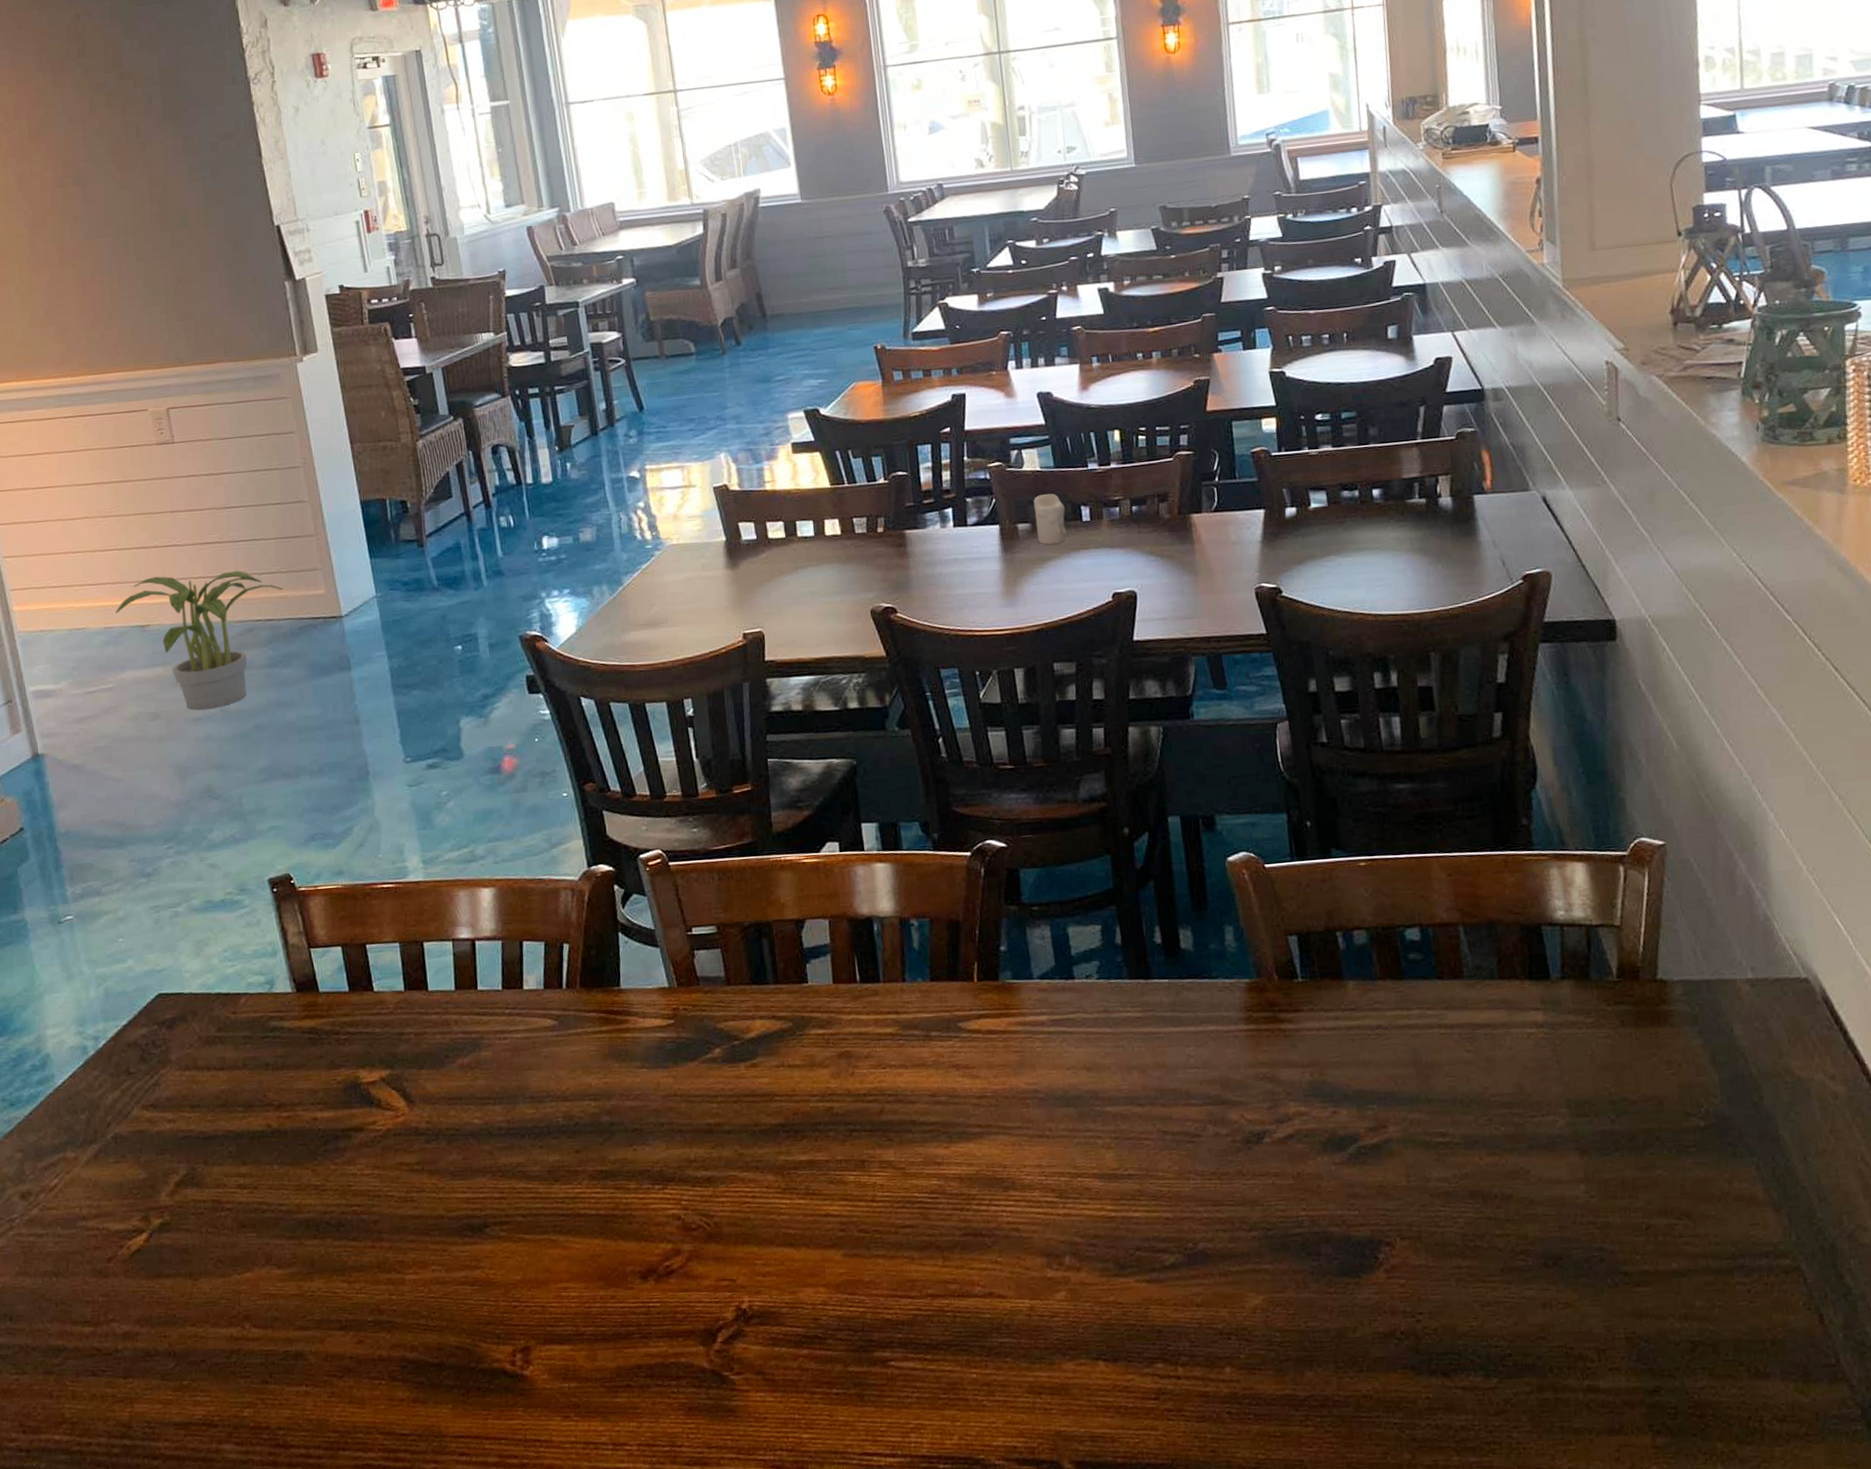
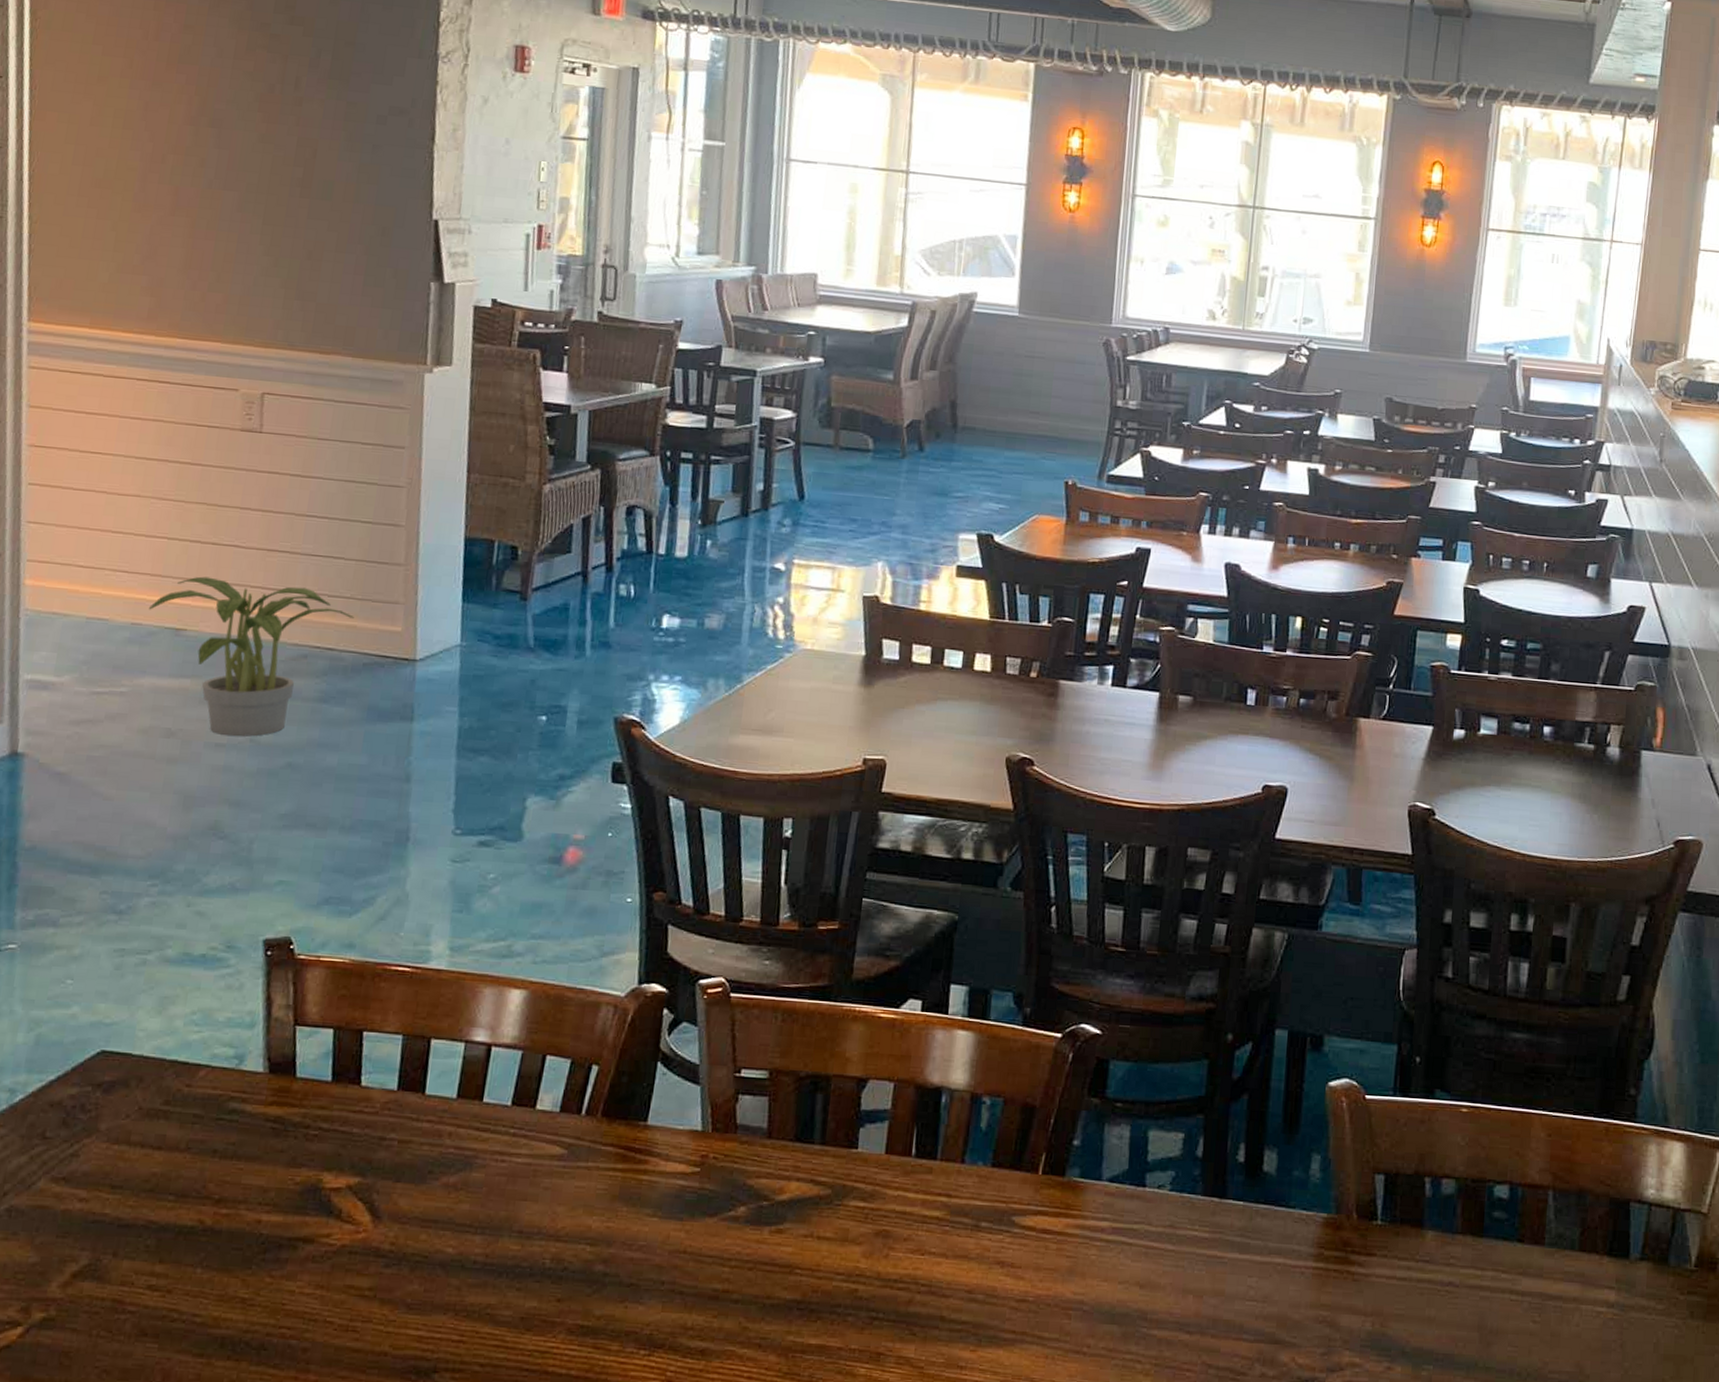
candle: present [1033,494,1067,545] -> none [1197,669,1231,723]

